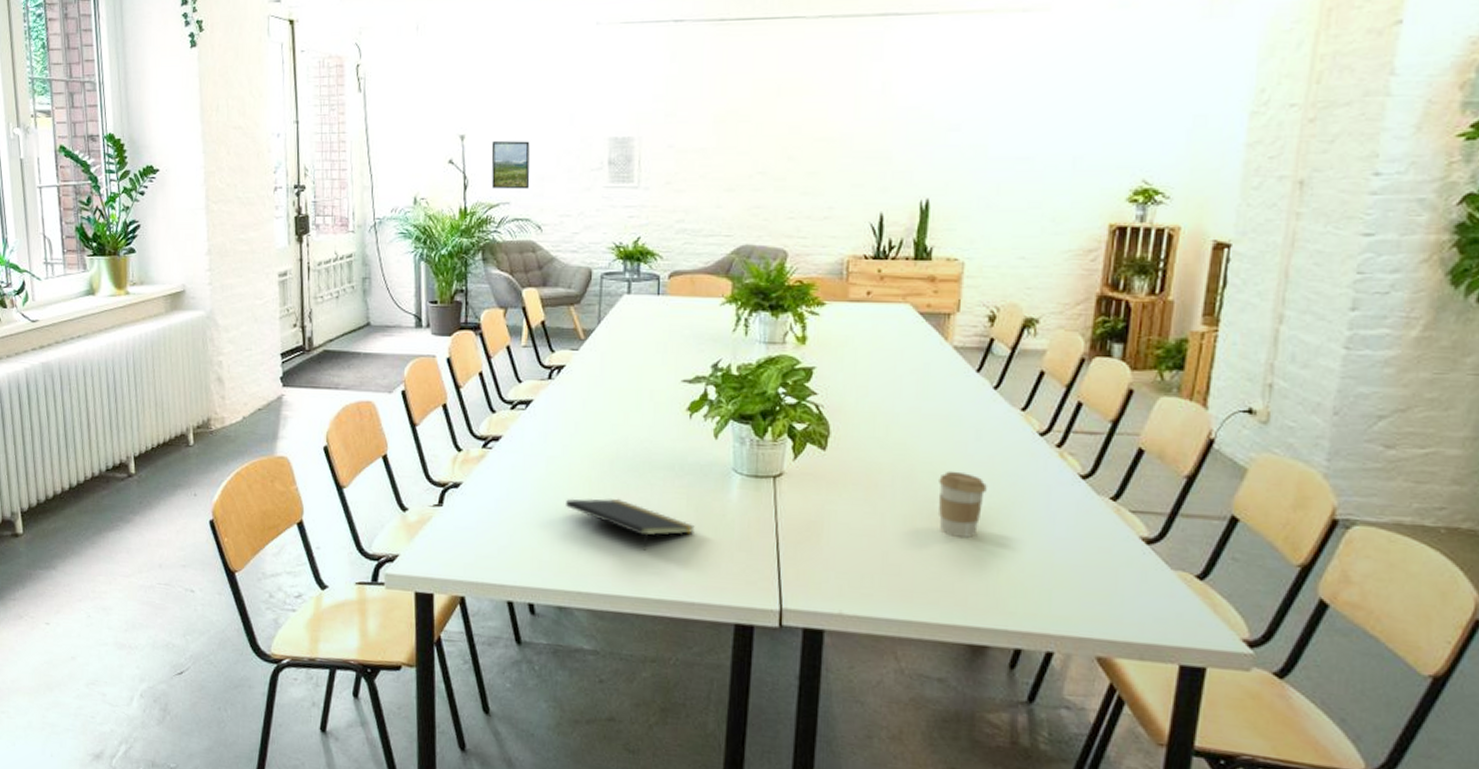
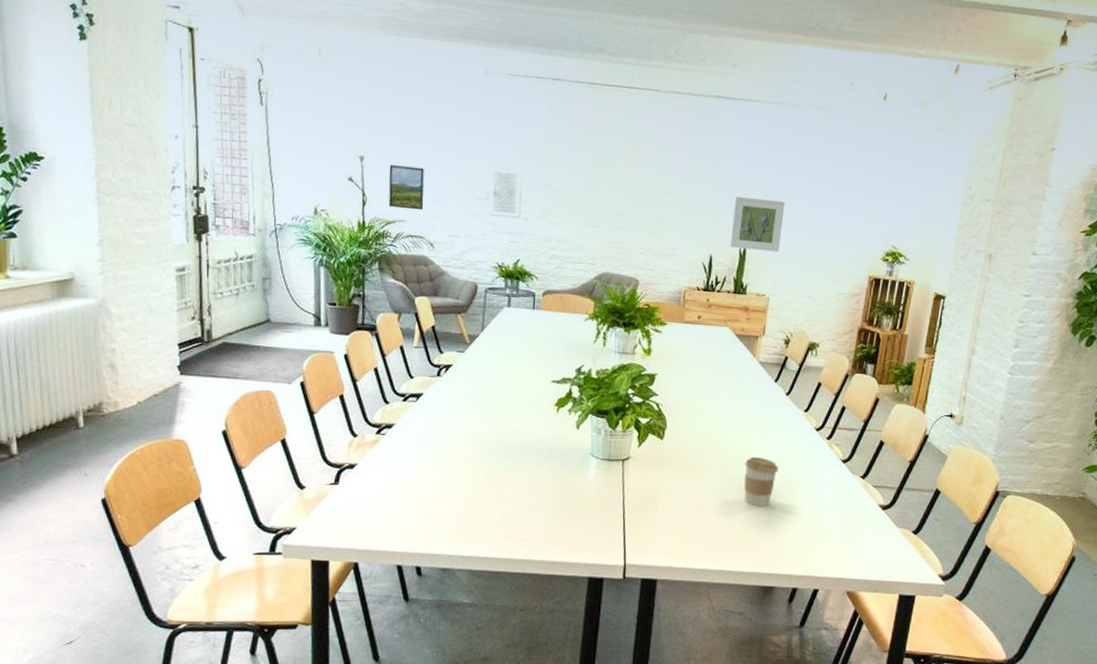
notepad: present [566,498,695,551] -> none [451,477,559,520]
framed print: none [907,135,982,203] -> present [730,196,785,252]

